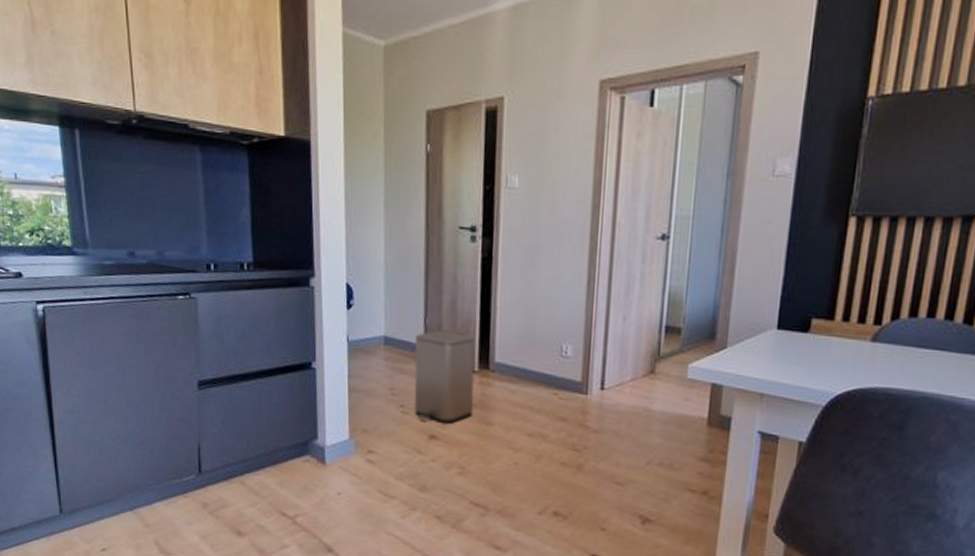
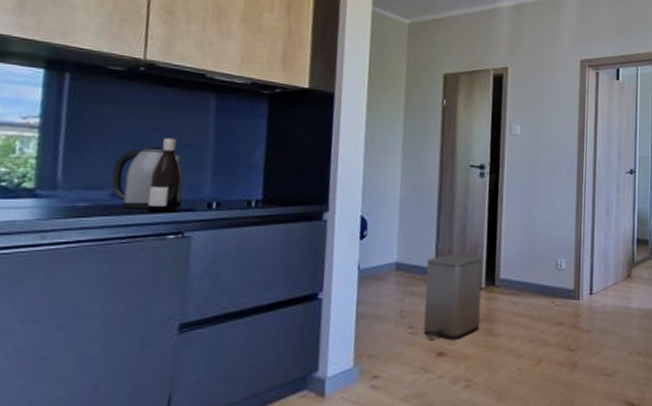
kettle: none [126,206,185,269] -> present [111,147,184,209]
bottle: none [157,196,182,273] -> present [147,138,181,213]

